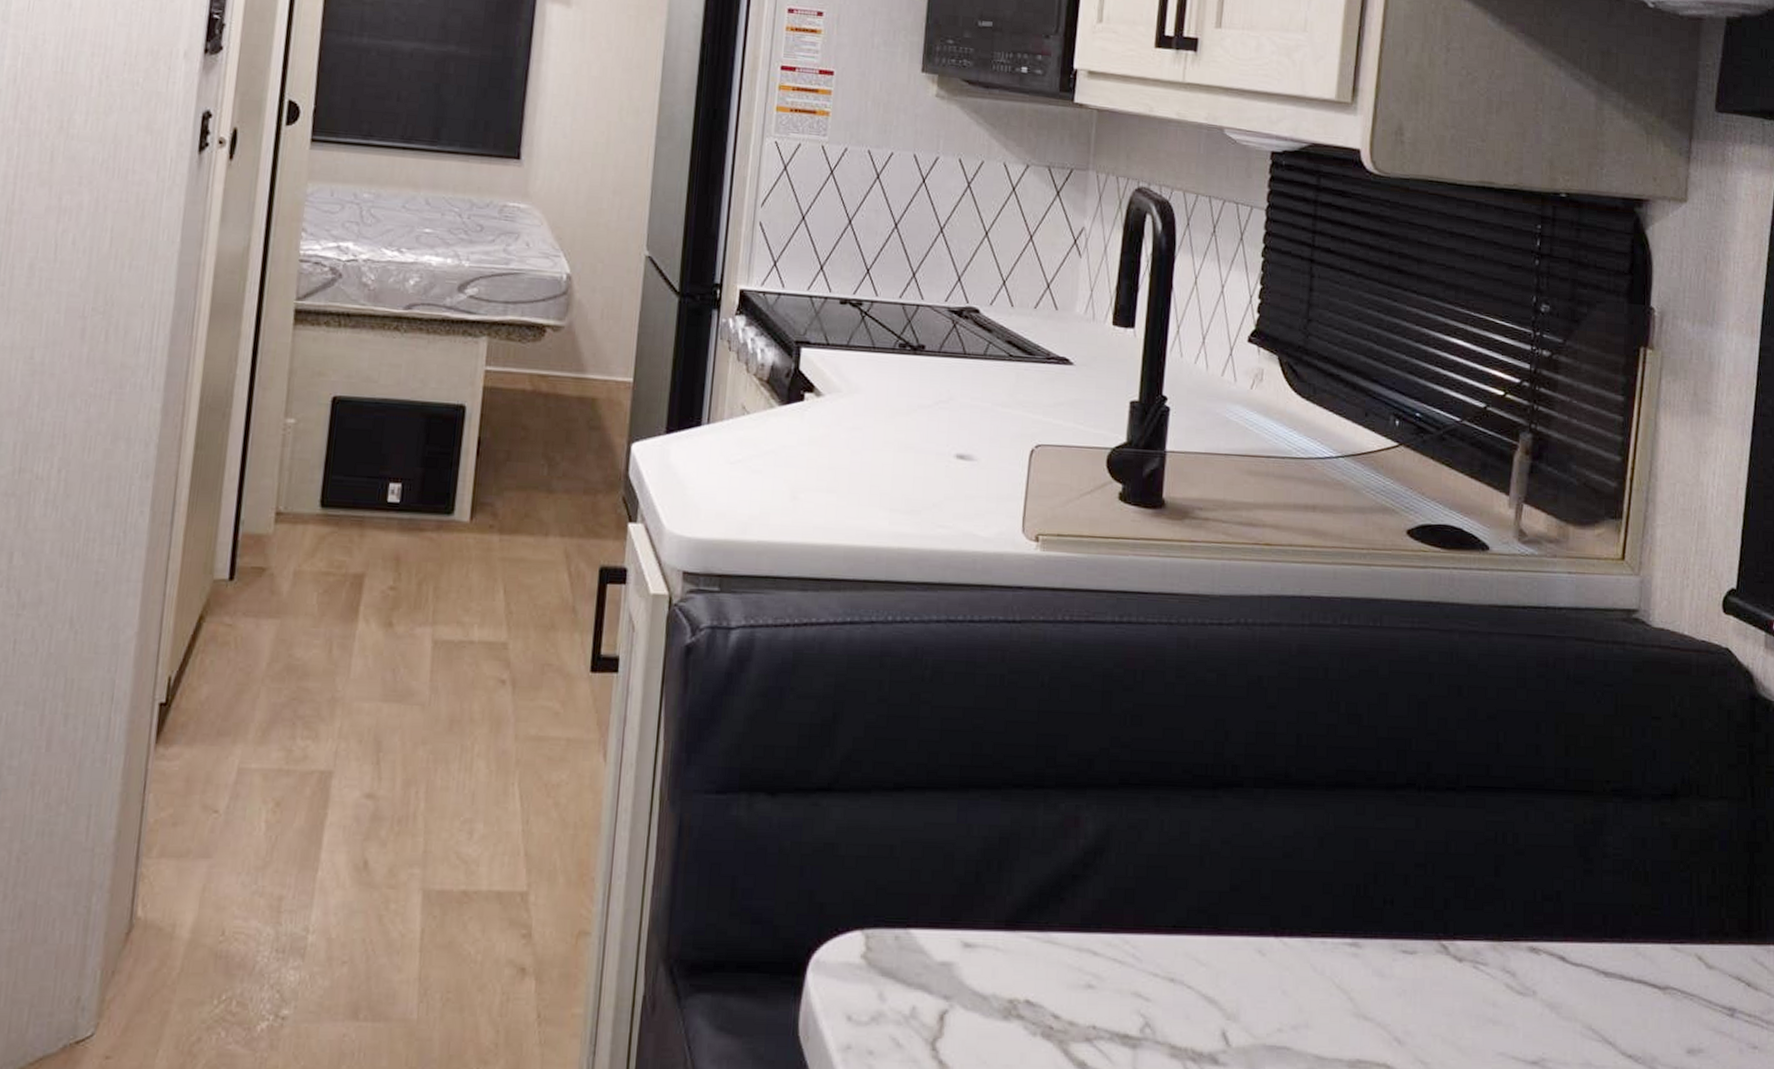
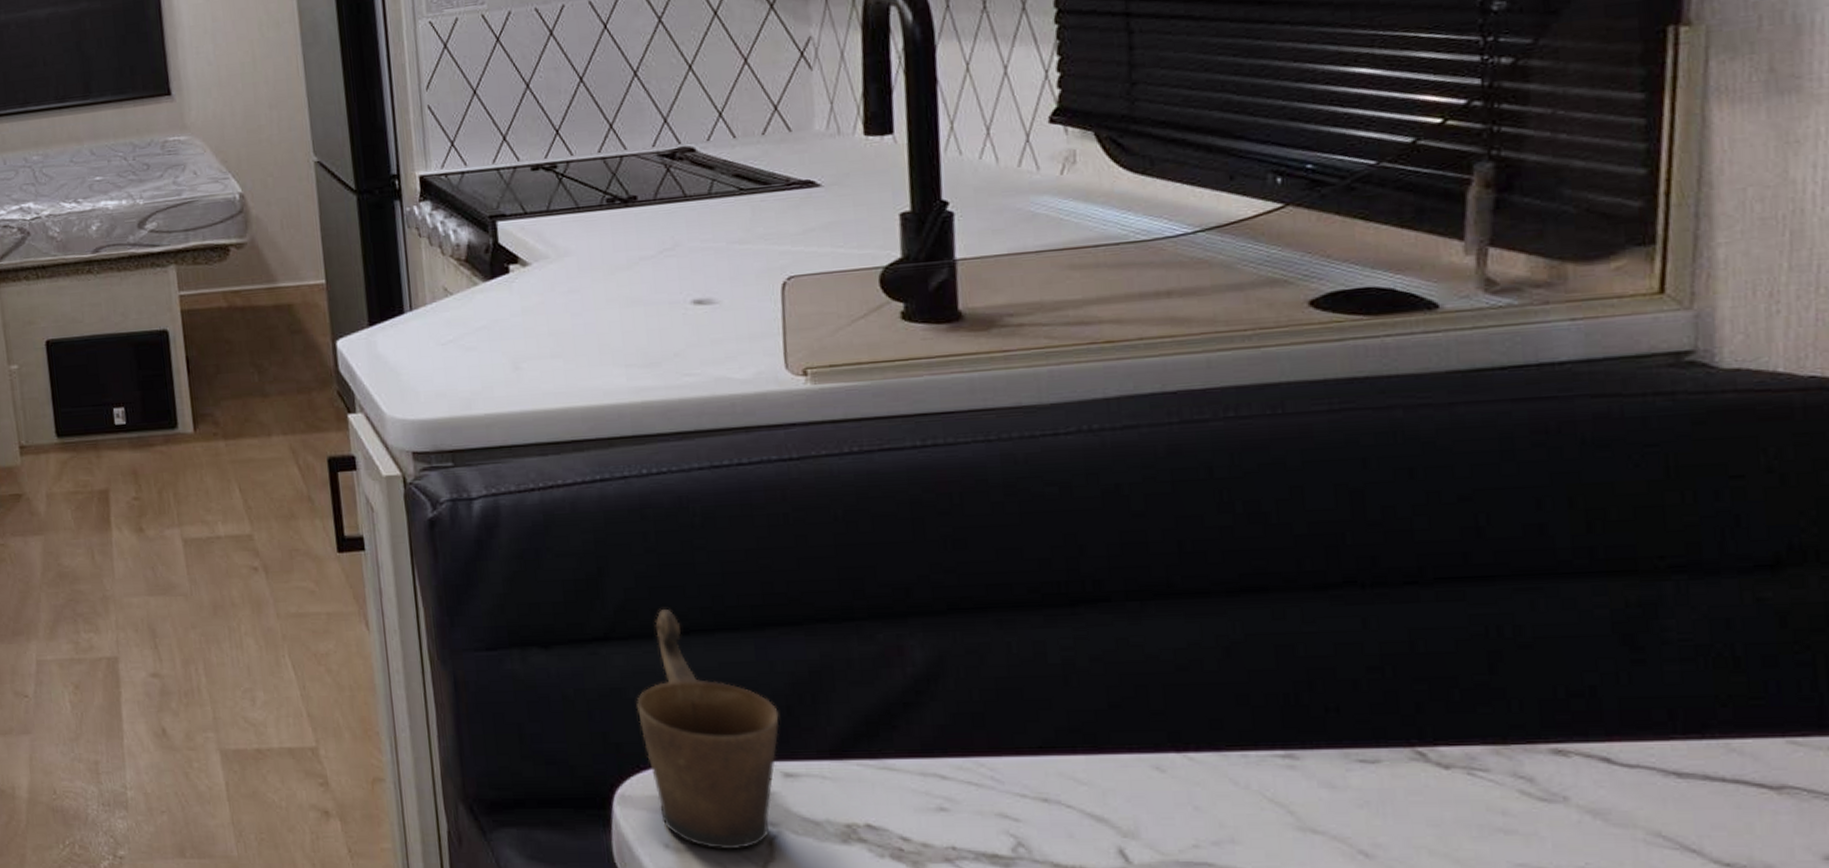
mug: none [845,763,968,1024] -> present [637,609,779,850]

